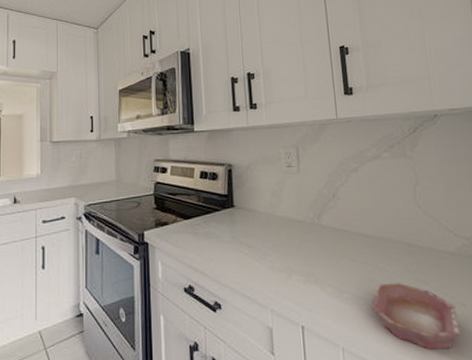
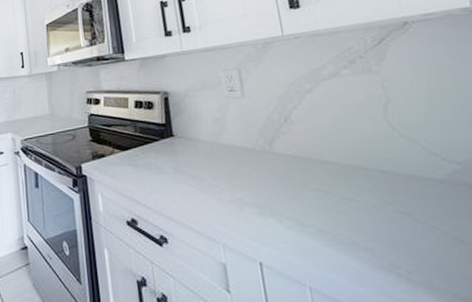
bowl: present [370,283,462,350] -> none [340,215,461,292]

